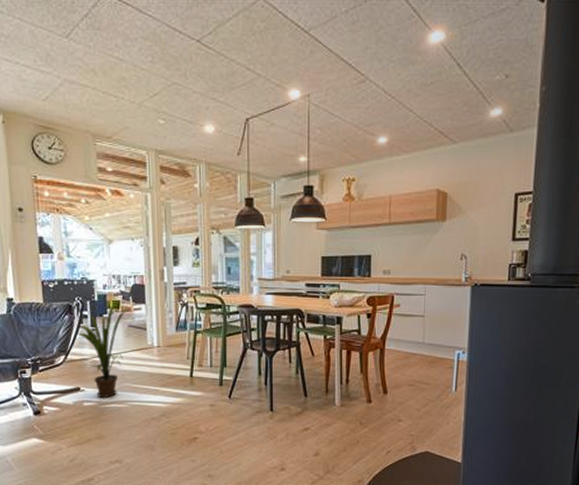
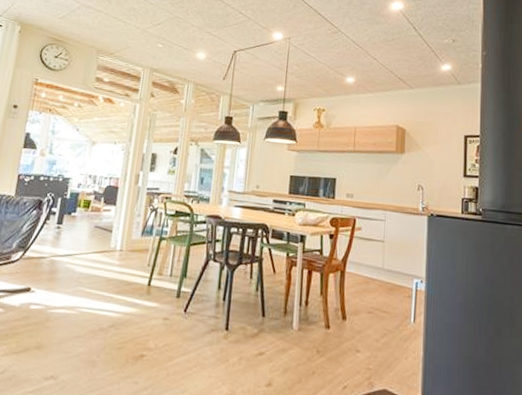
house plant: present [70,300,130,398] -> none [41,196,99,302]

